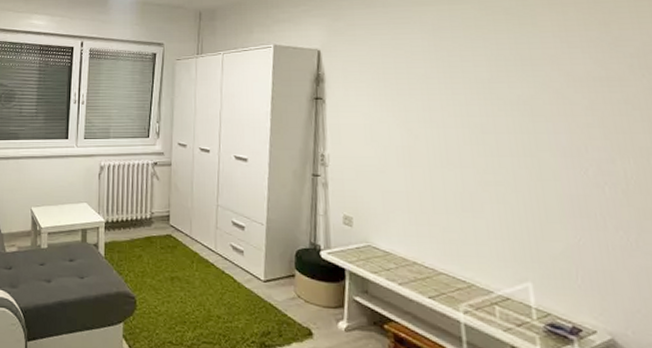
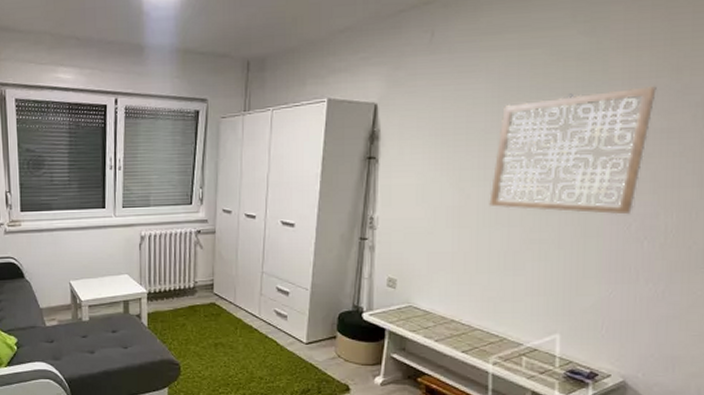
wall art: none [437,37,588,160] -> present [489,85,657,215]

